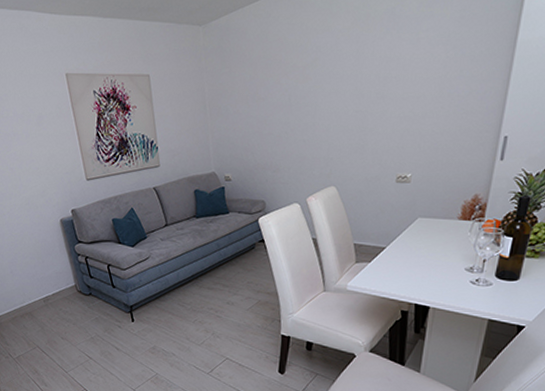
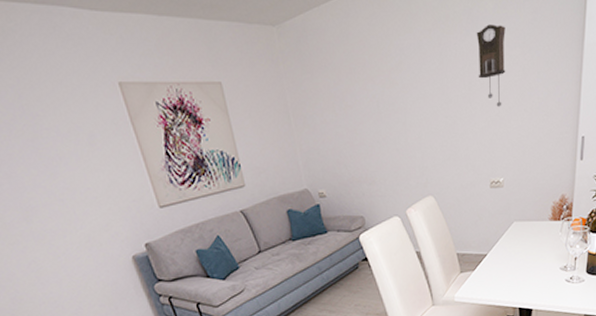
pendulum clock: none [394,23,429,103] -> present [476,24,506,107]

